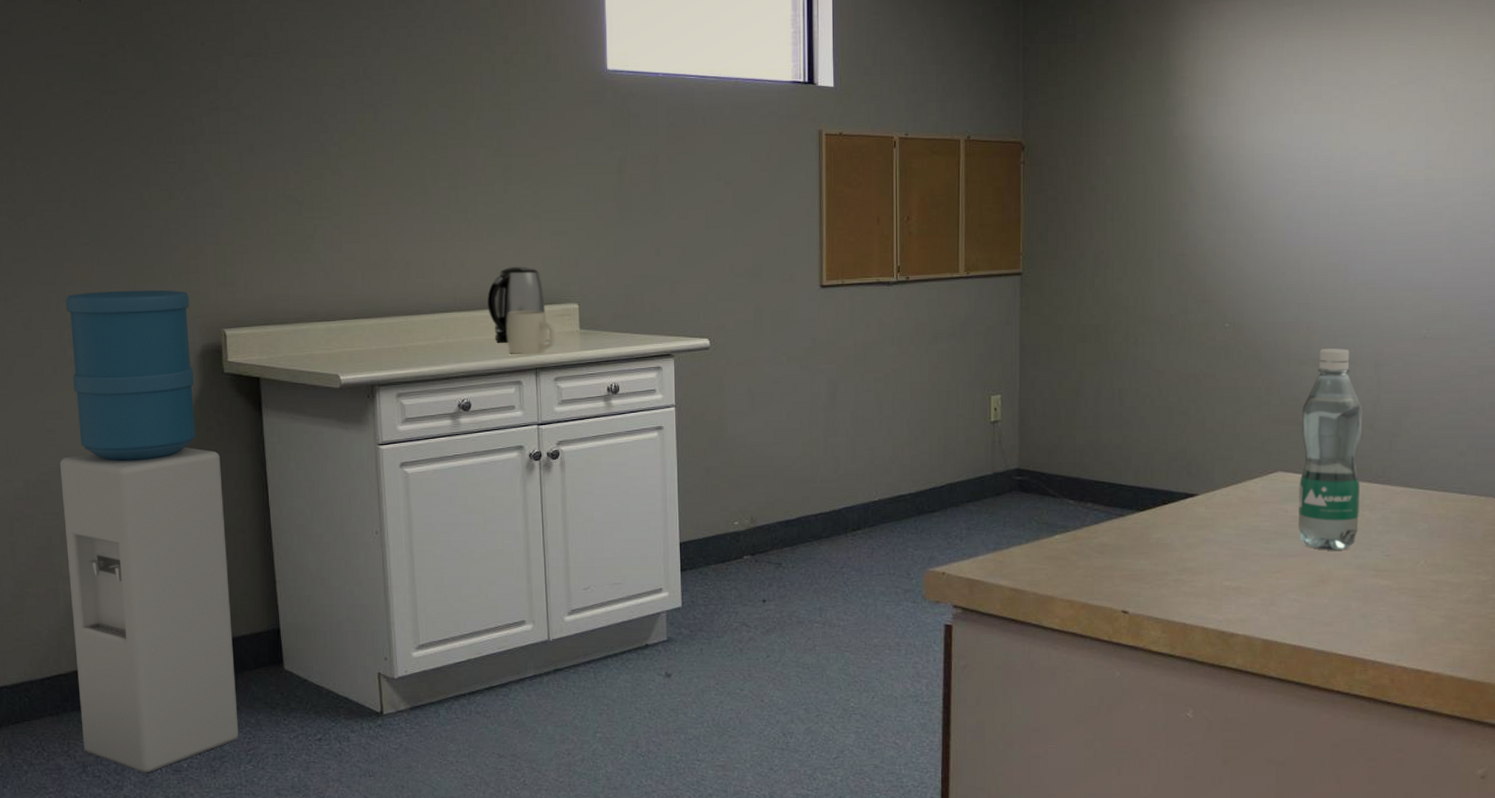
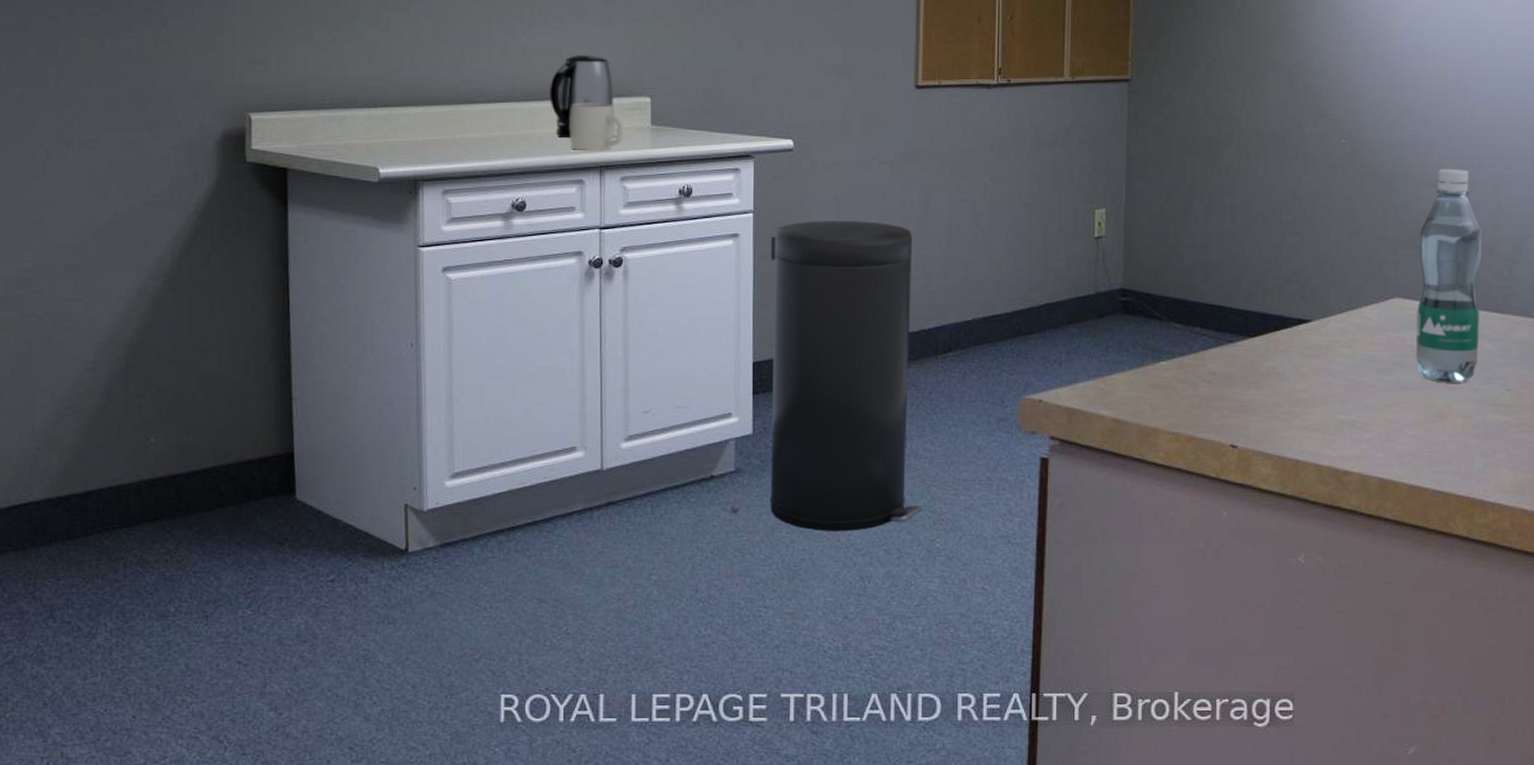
water cooler: present [60,290,239,774] -> none [47,66,239,619]
pedal bin: none [691,412,838,693] -> present [770,221,922,531]

